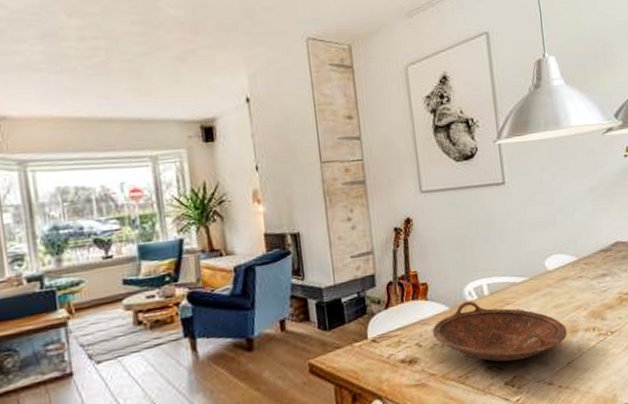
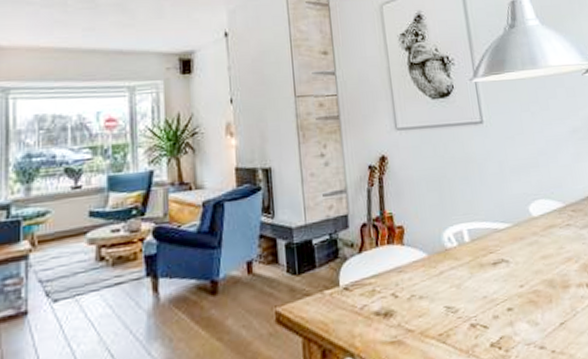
bowl: present [432,300,567,362] -> none [409,247,558,319]

